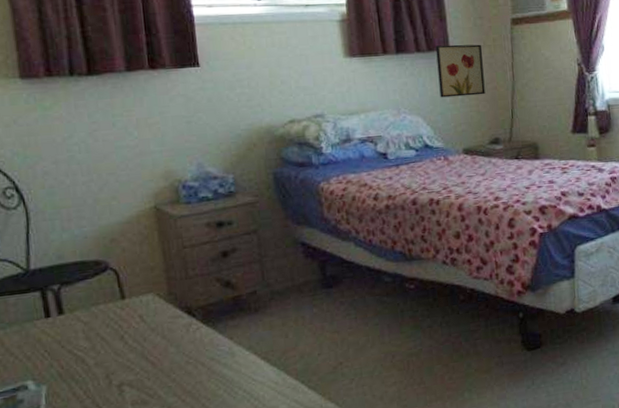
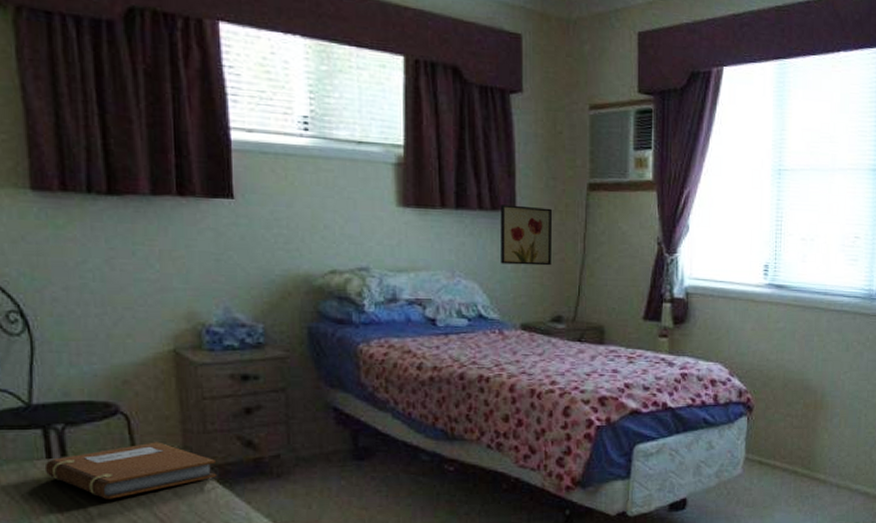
notebook: none [44,291,201,350] -> present [44,442,217,499]

